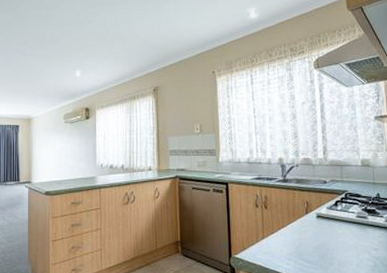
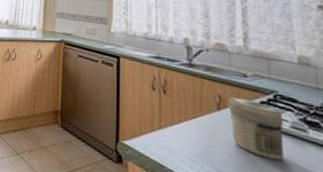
jar: none [313,201,352,244] -> present [228,97,284,161]

